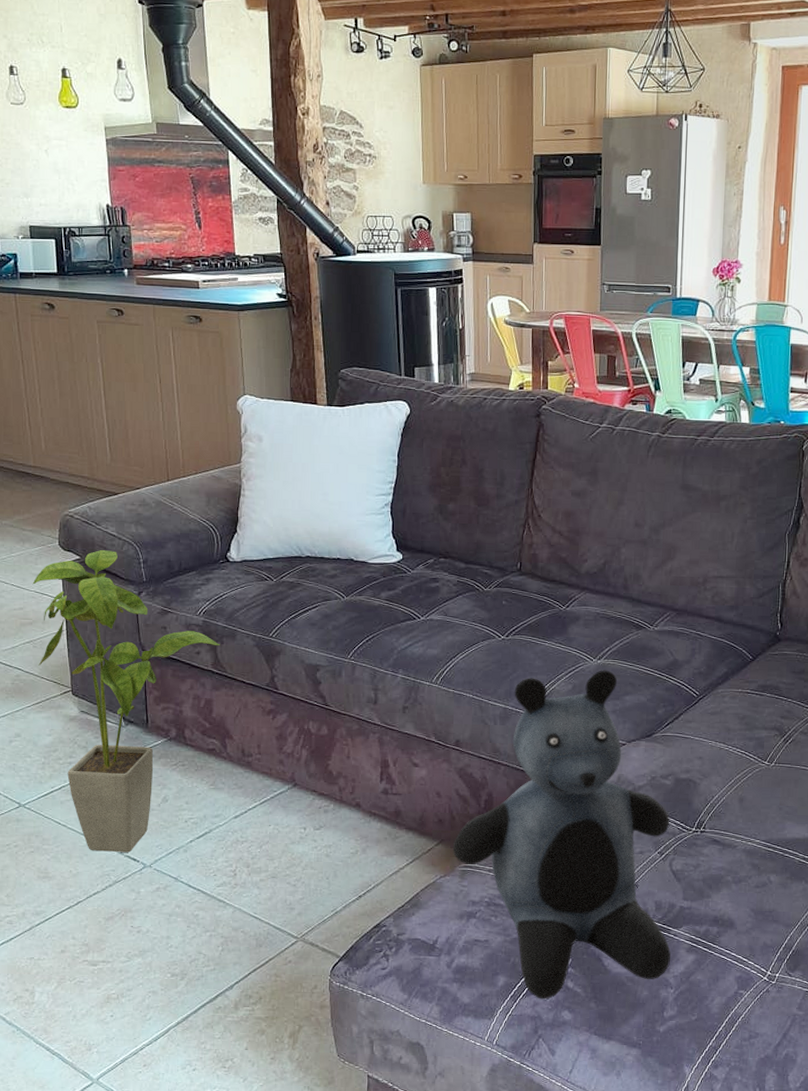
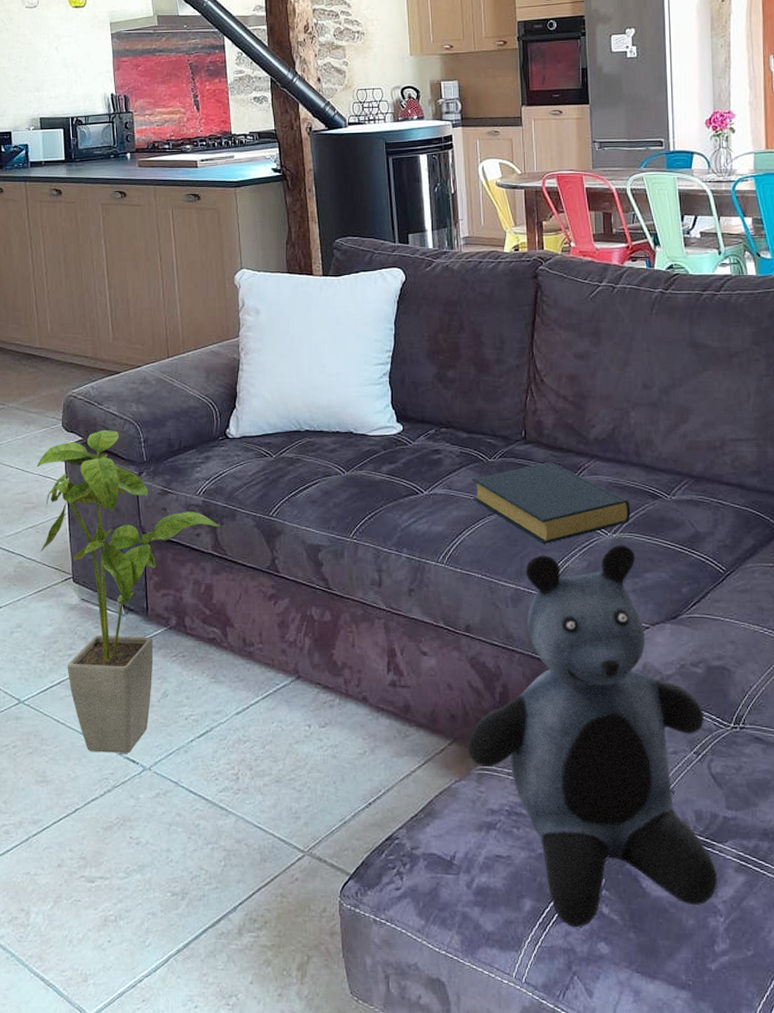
hardback book: none [467,593,616,668] -> present [471,462,631,544]

